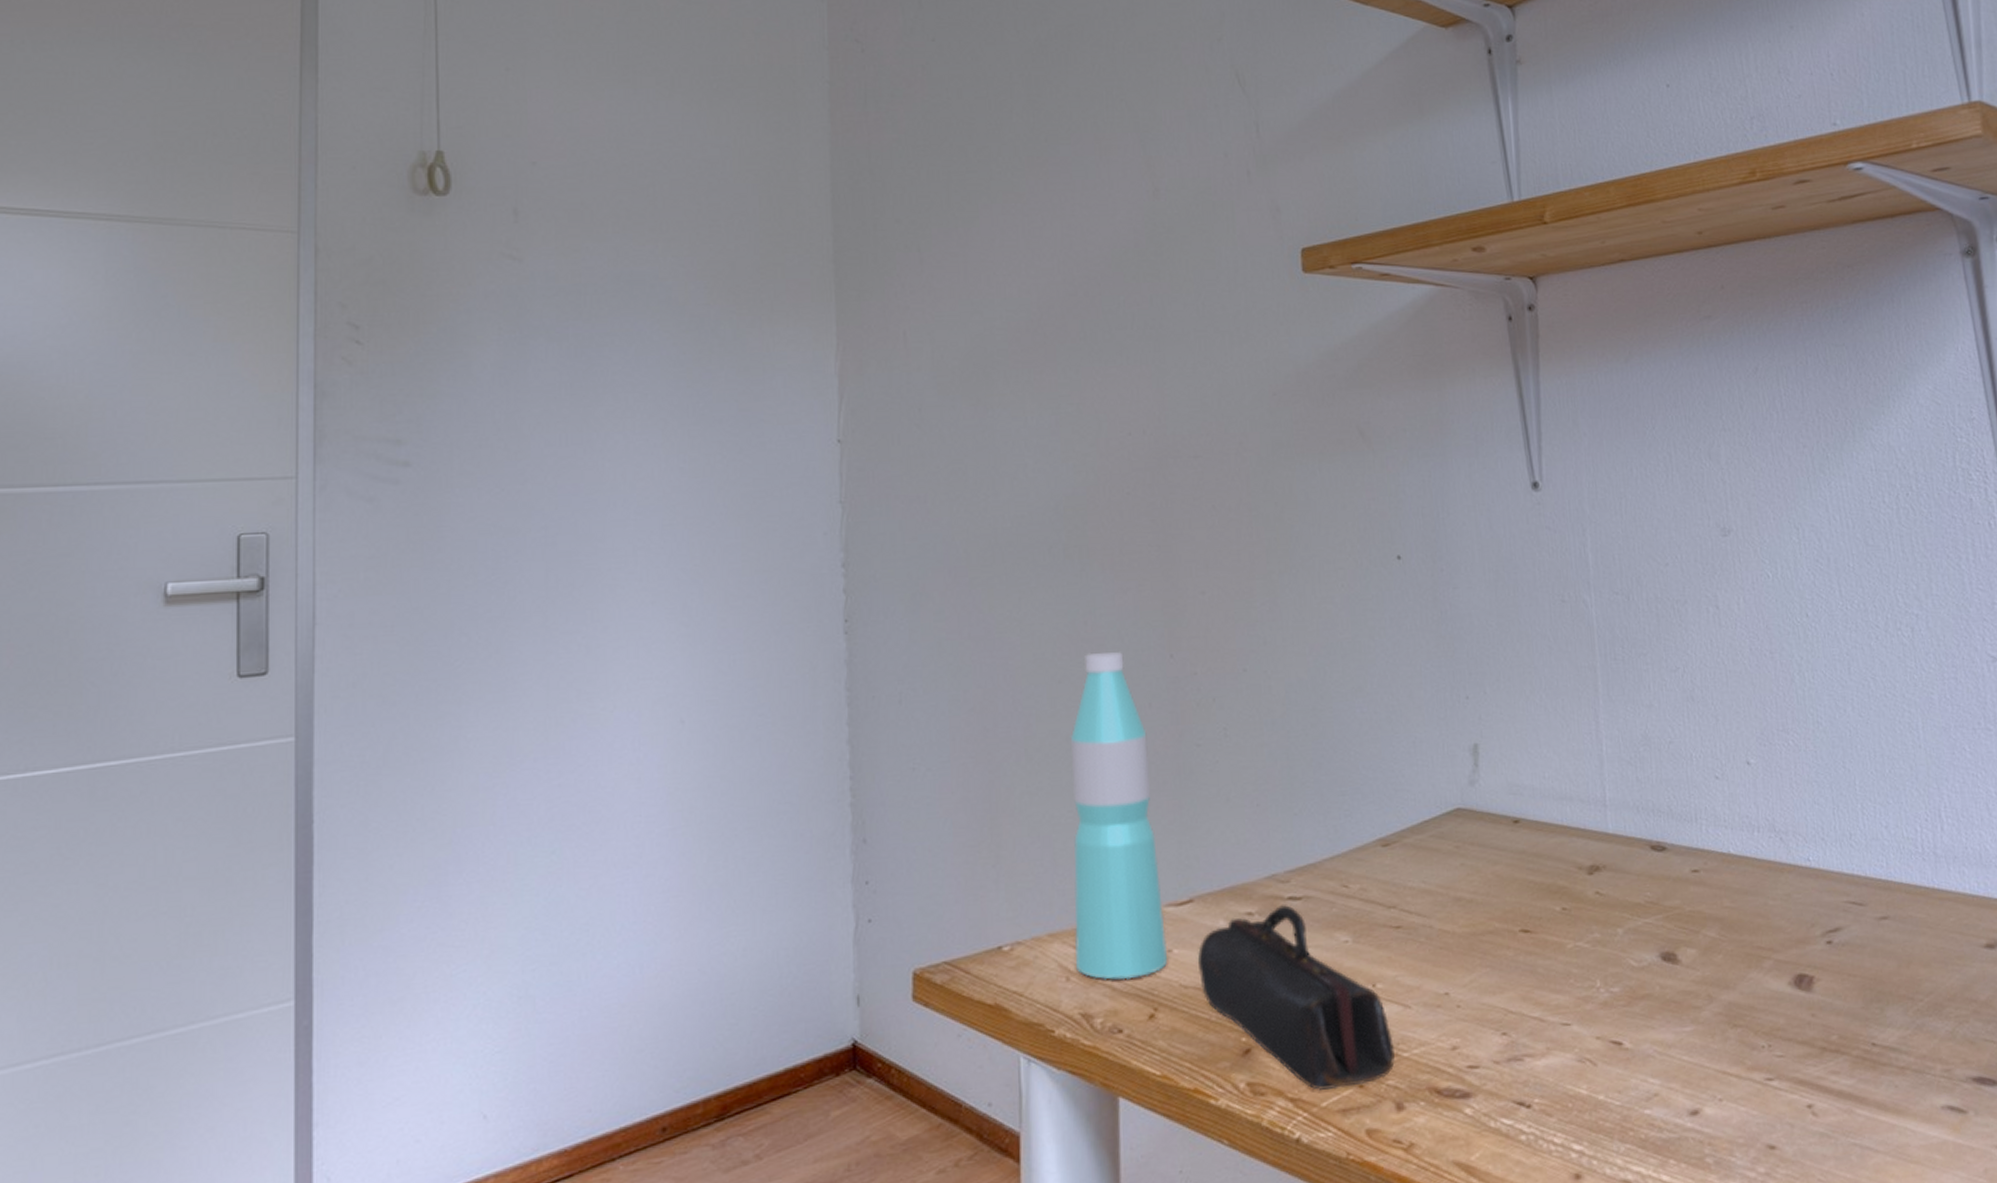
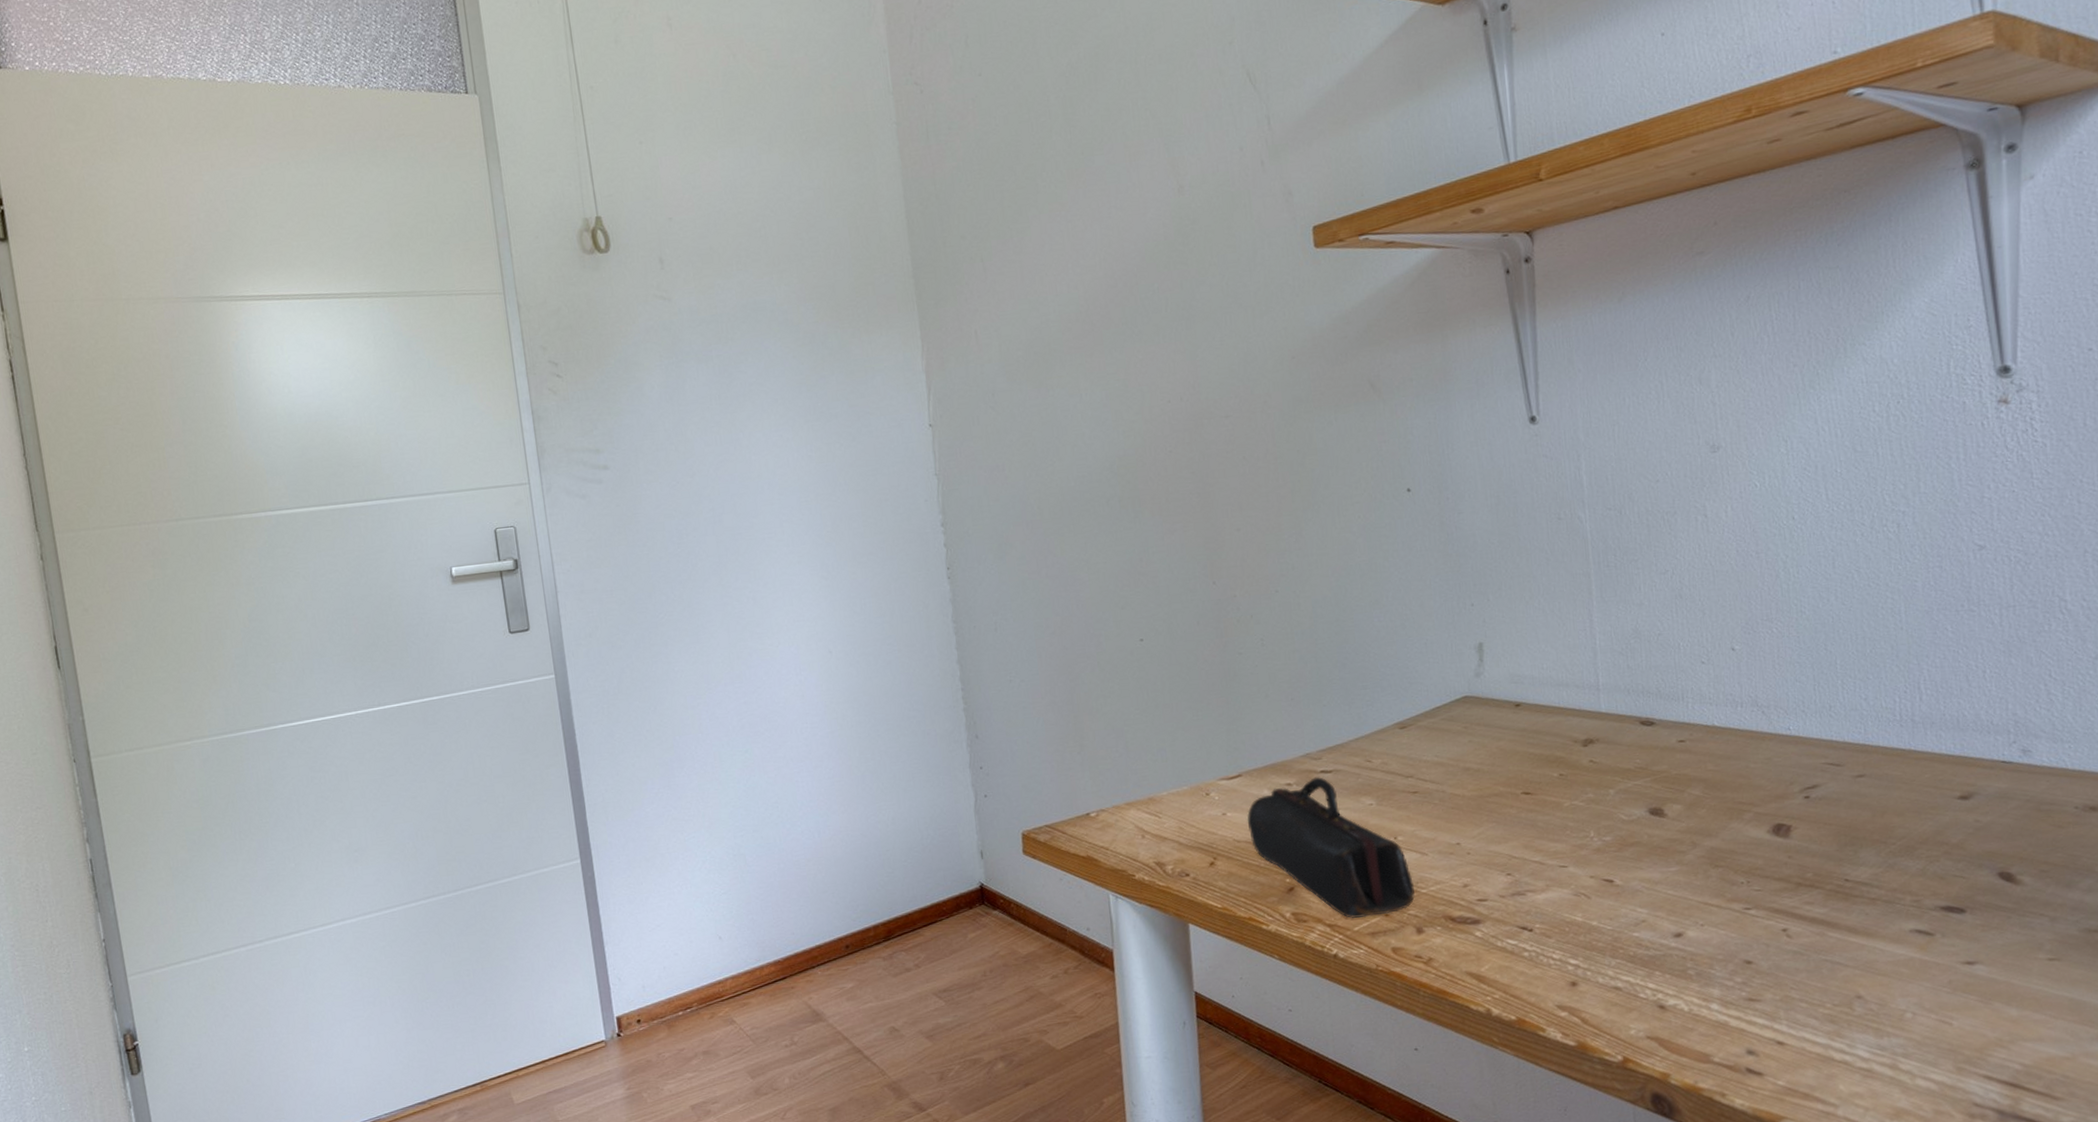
water bottle: present [1070,652,1168,980] -> none [1133,582,1223,837]

